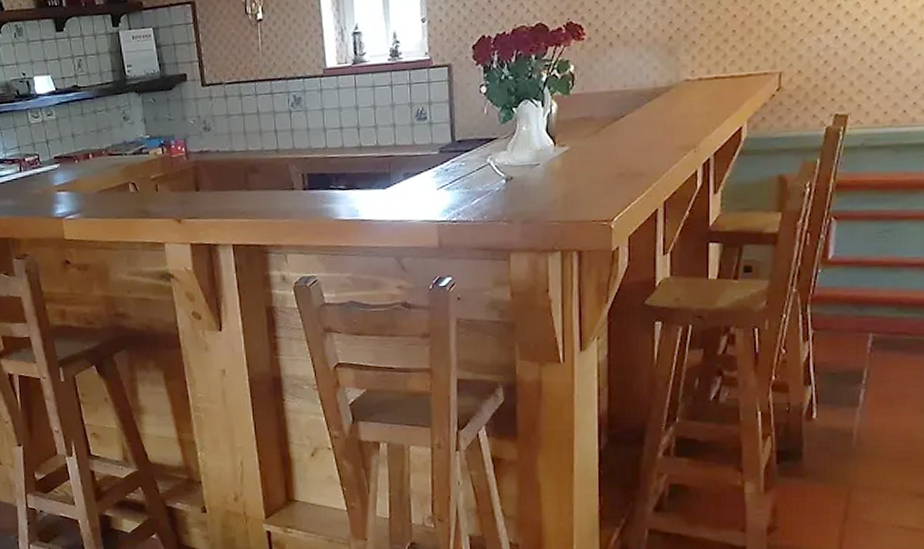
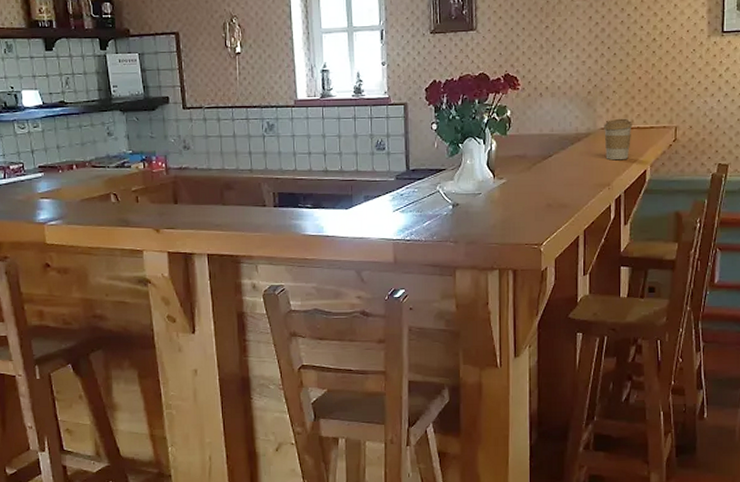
coffee cup: none [687,66,725,117] -> present [603,118,632,160]

